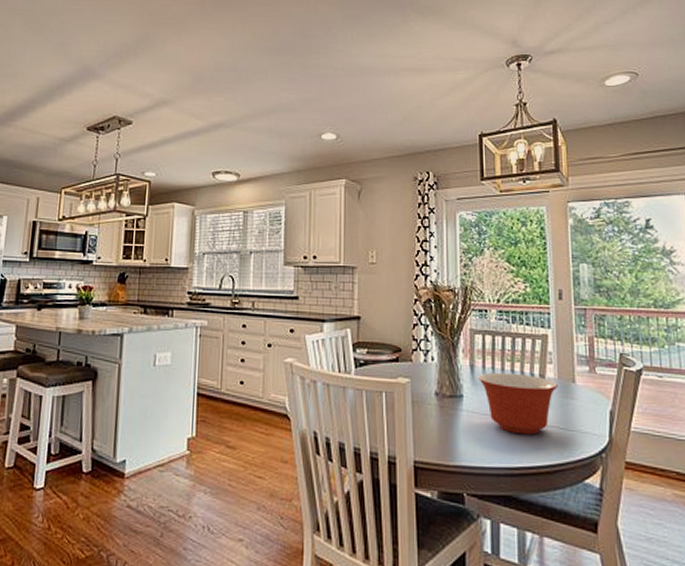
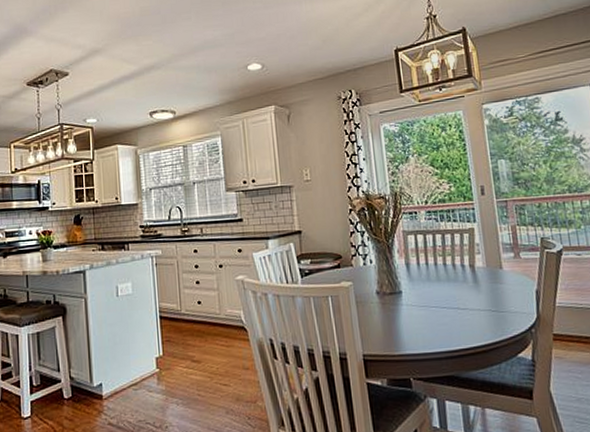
mixing bowl: present [478,372,558,435] -> none [414,266,487,321]

